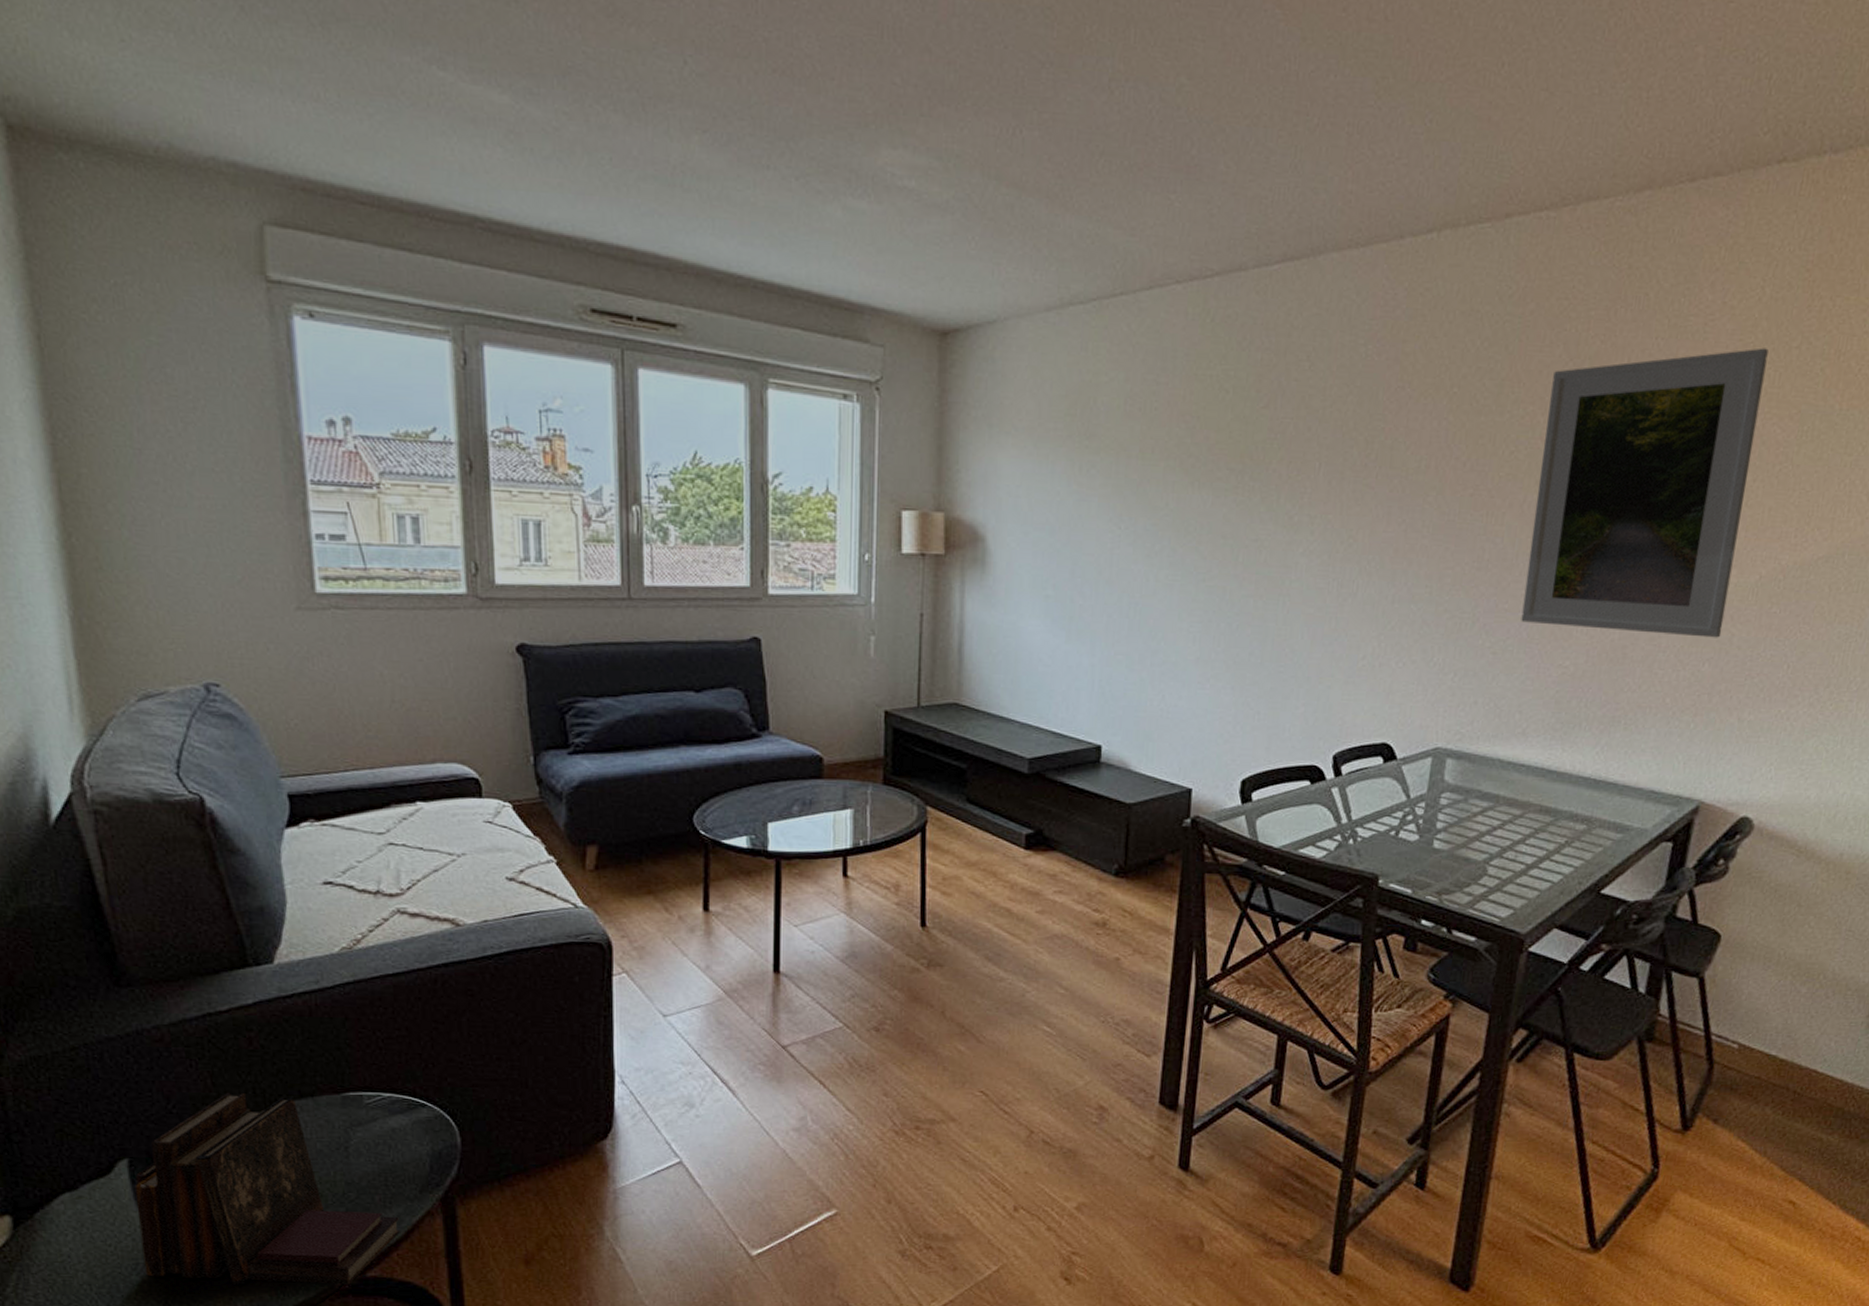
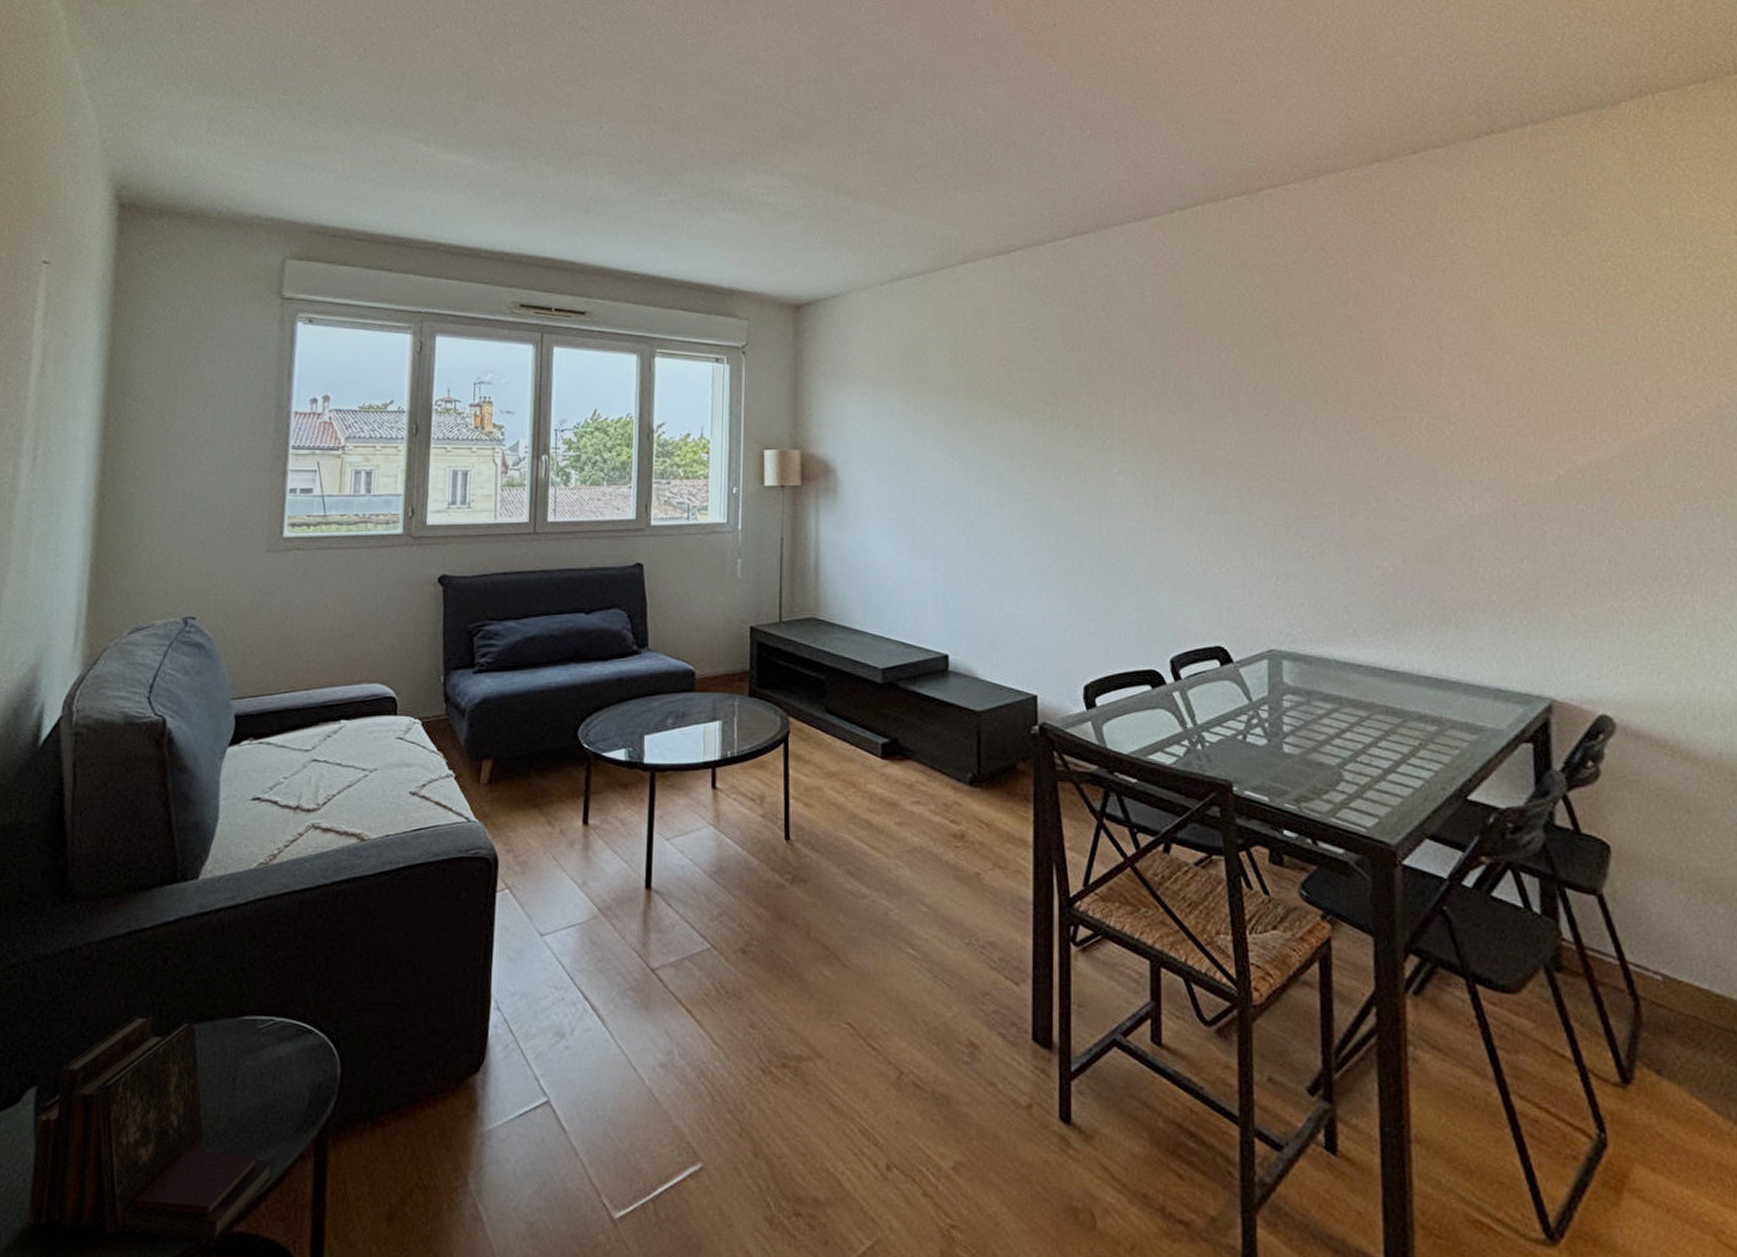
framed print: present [1521,347,1768,638] -> none [1323,278,1534,536]

